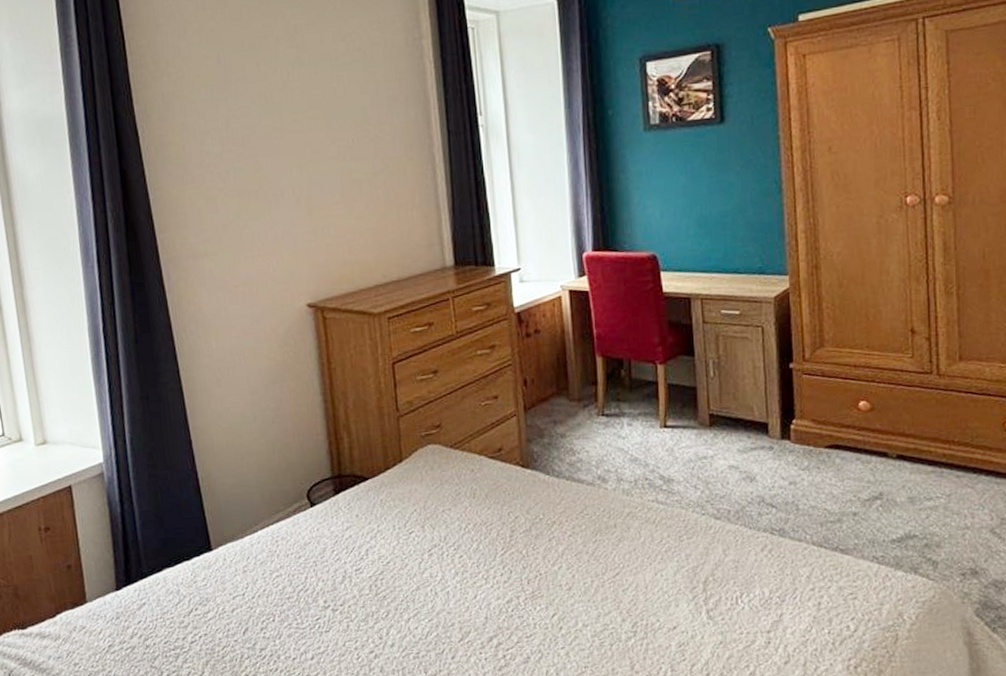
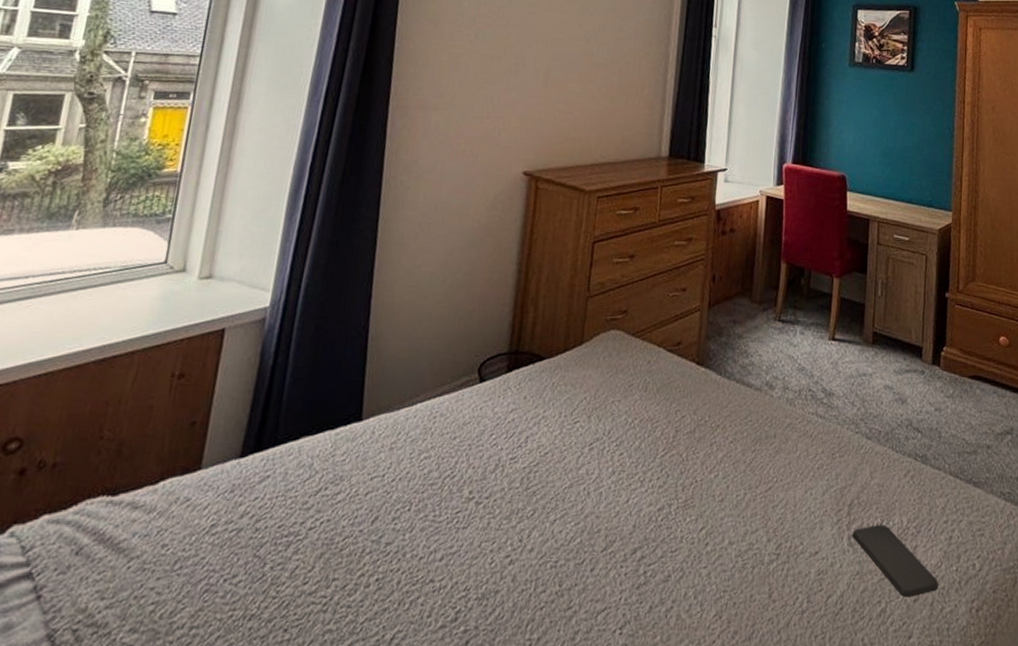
smartphone: none [711,597,811,660] -> present [852,524,939,597]

